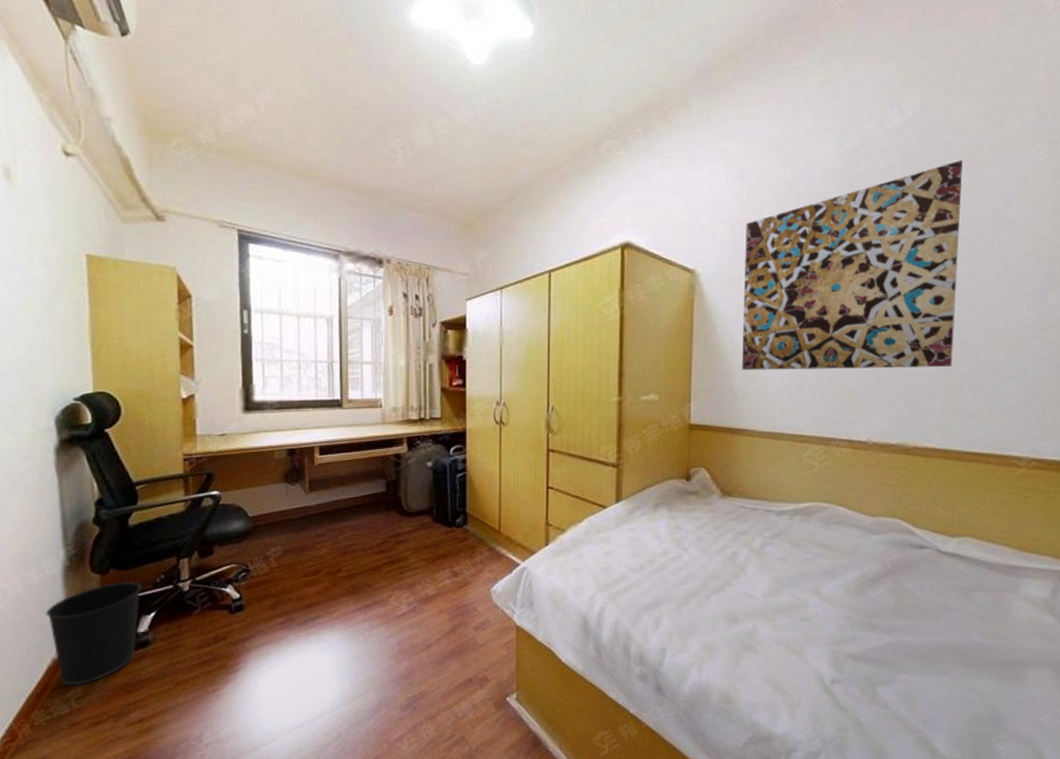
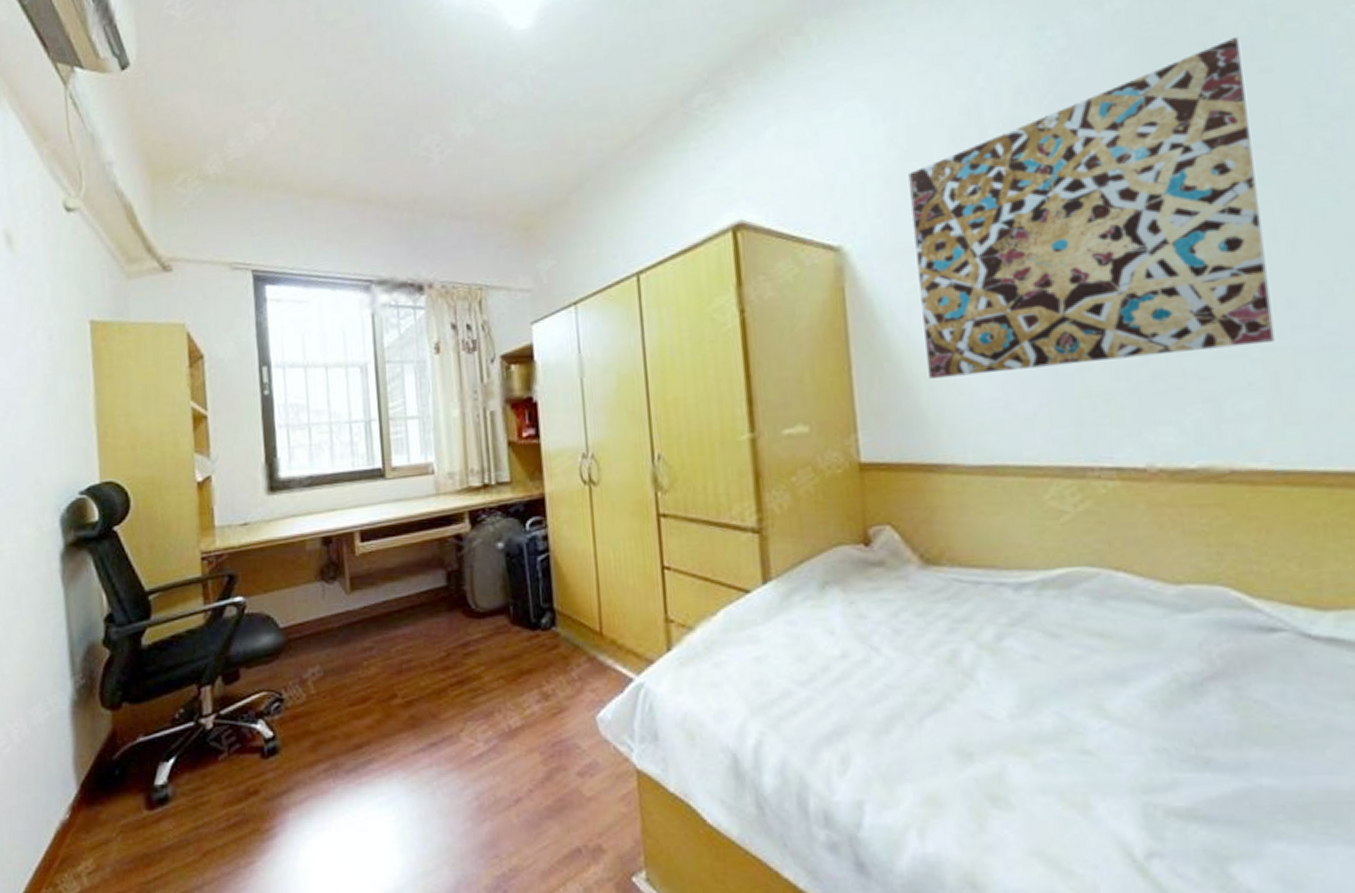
wastebasket: present [45,581,142,686] -> none [52,718,159,857]

